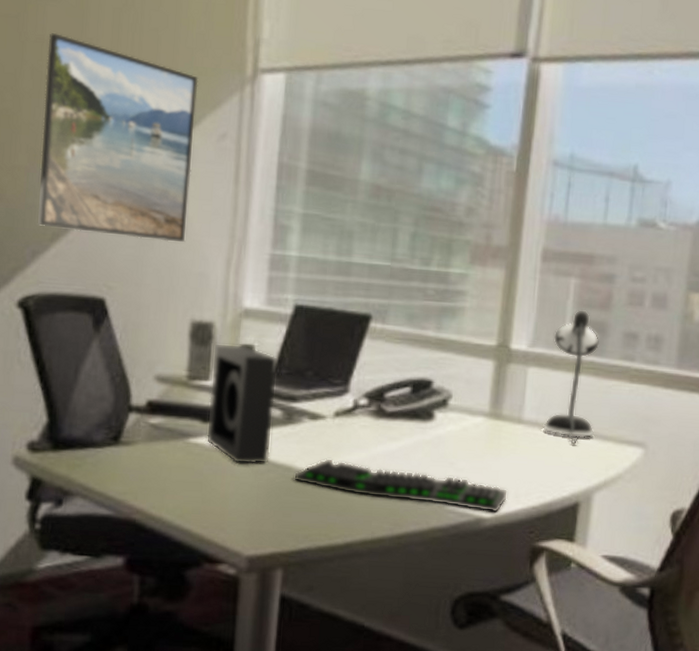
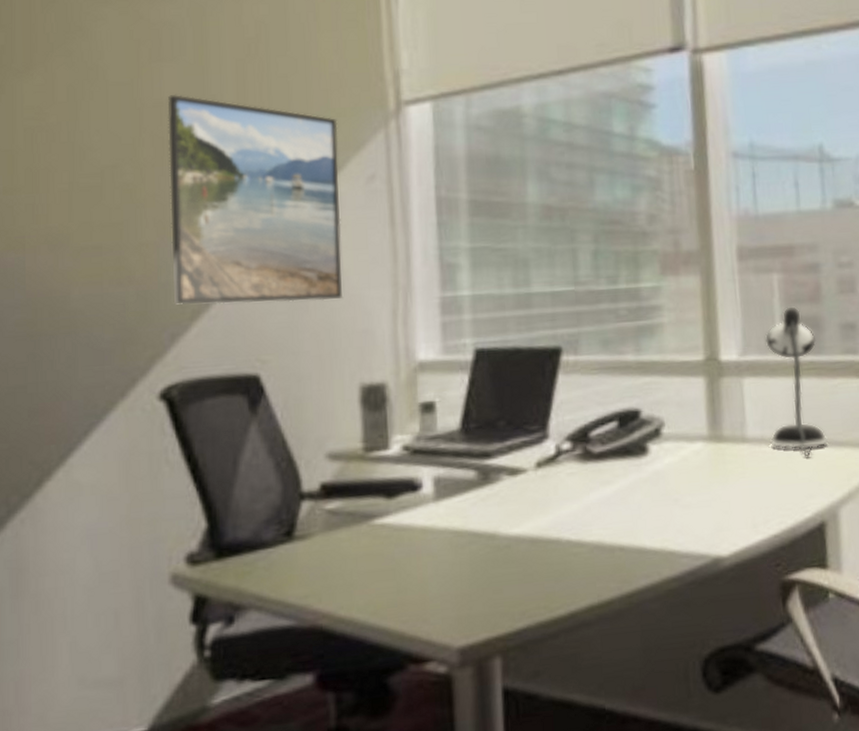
speaker: present [206,343,279,465] -> none [389,402,470,541]
keyboard: present [293,458,509,513] -> none [499,514,745,555]

